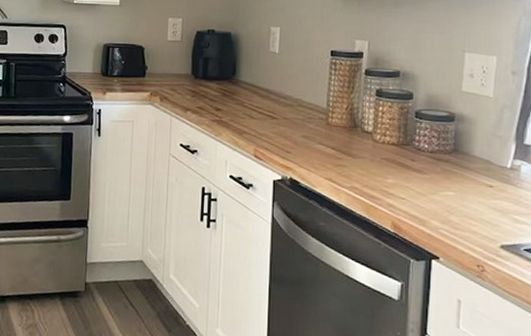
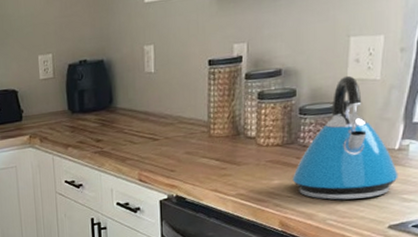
kettle: none [406,88,510,213] -> present [292,75,398,200]

